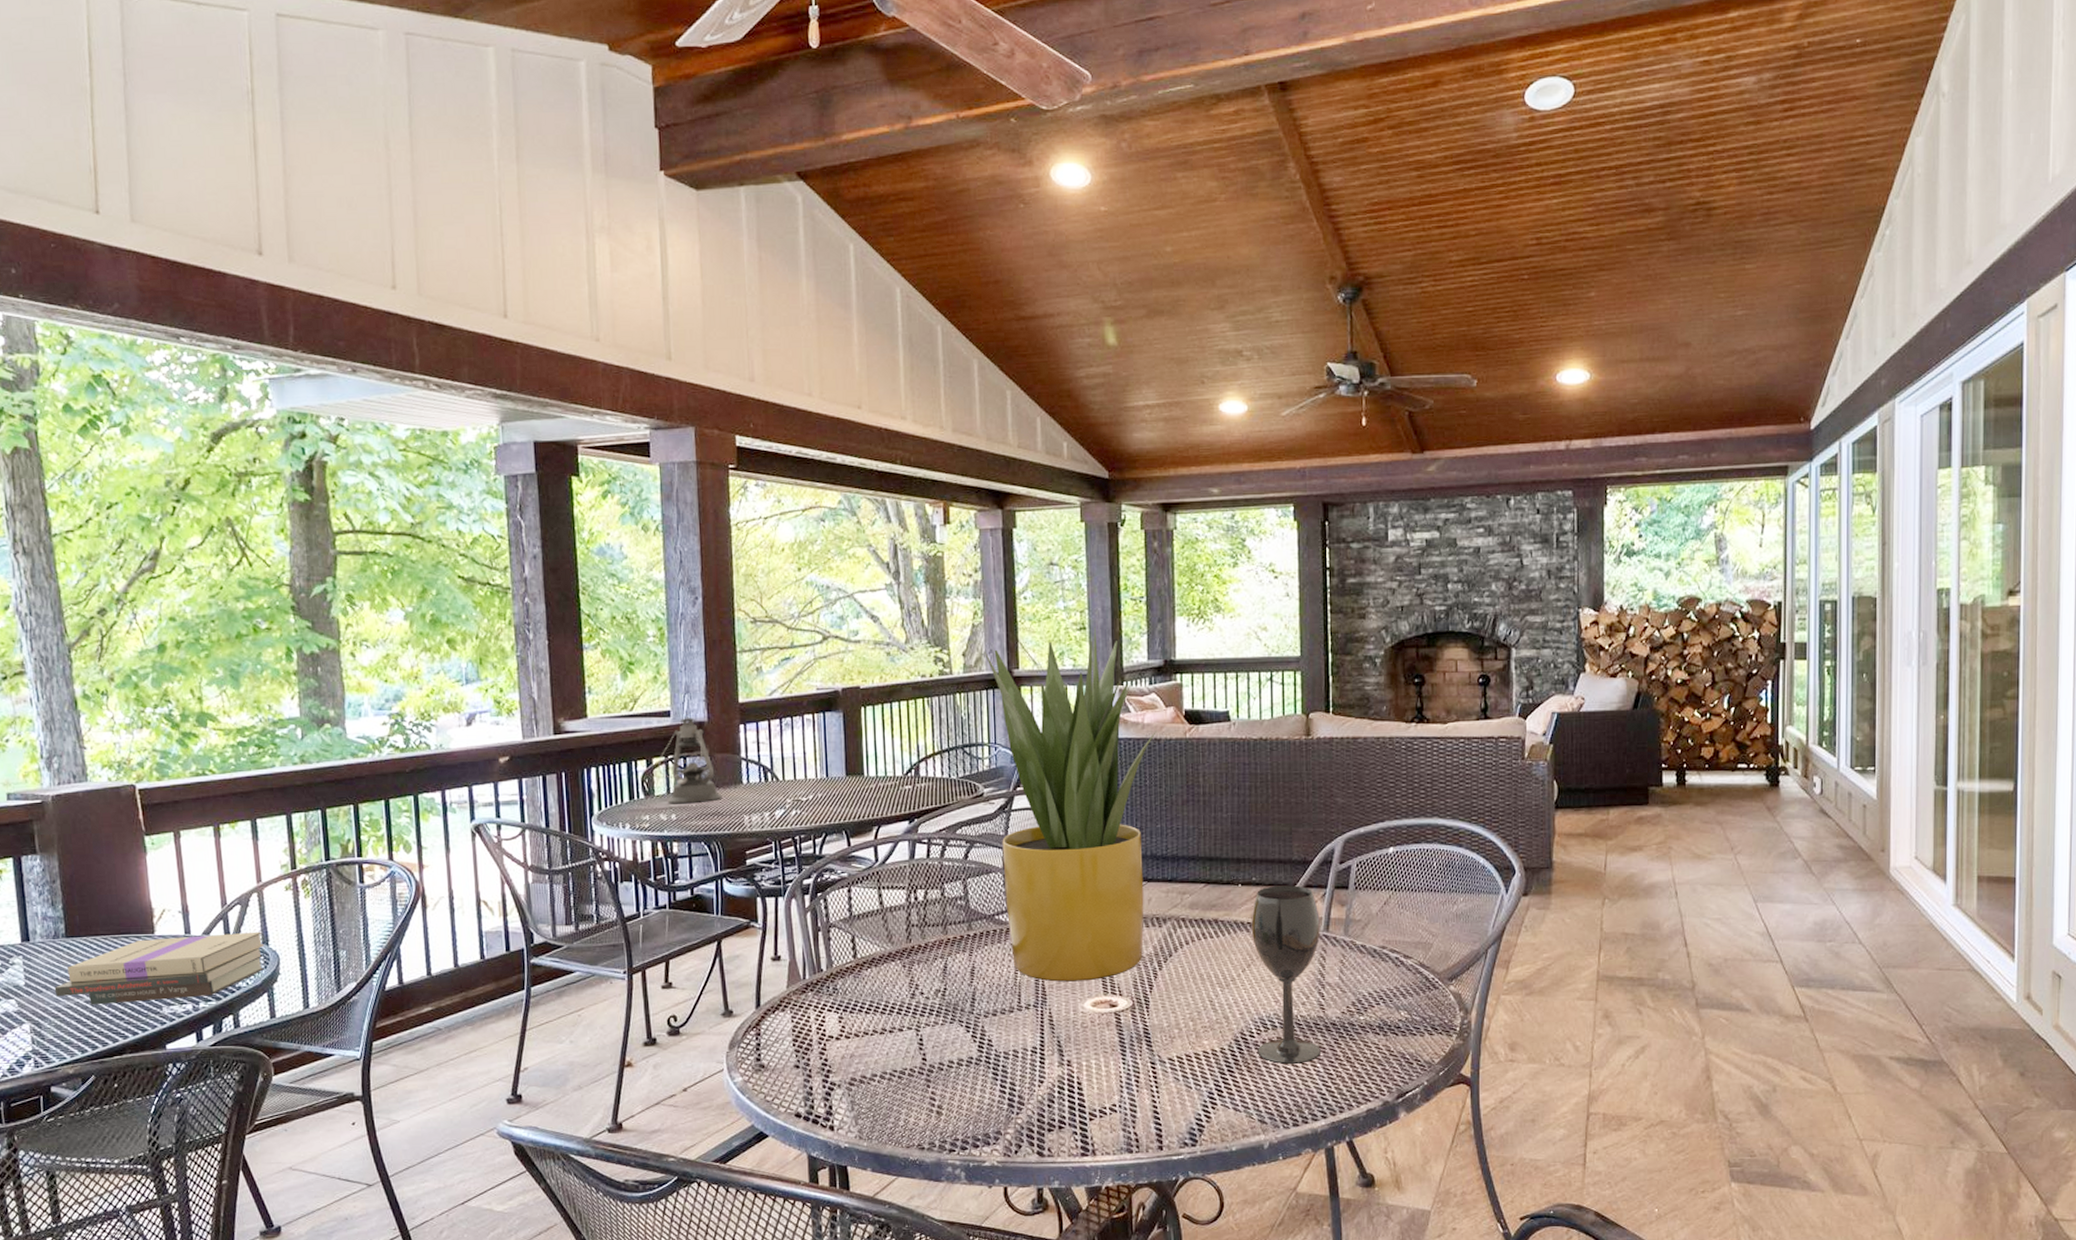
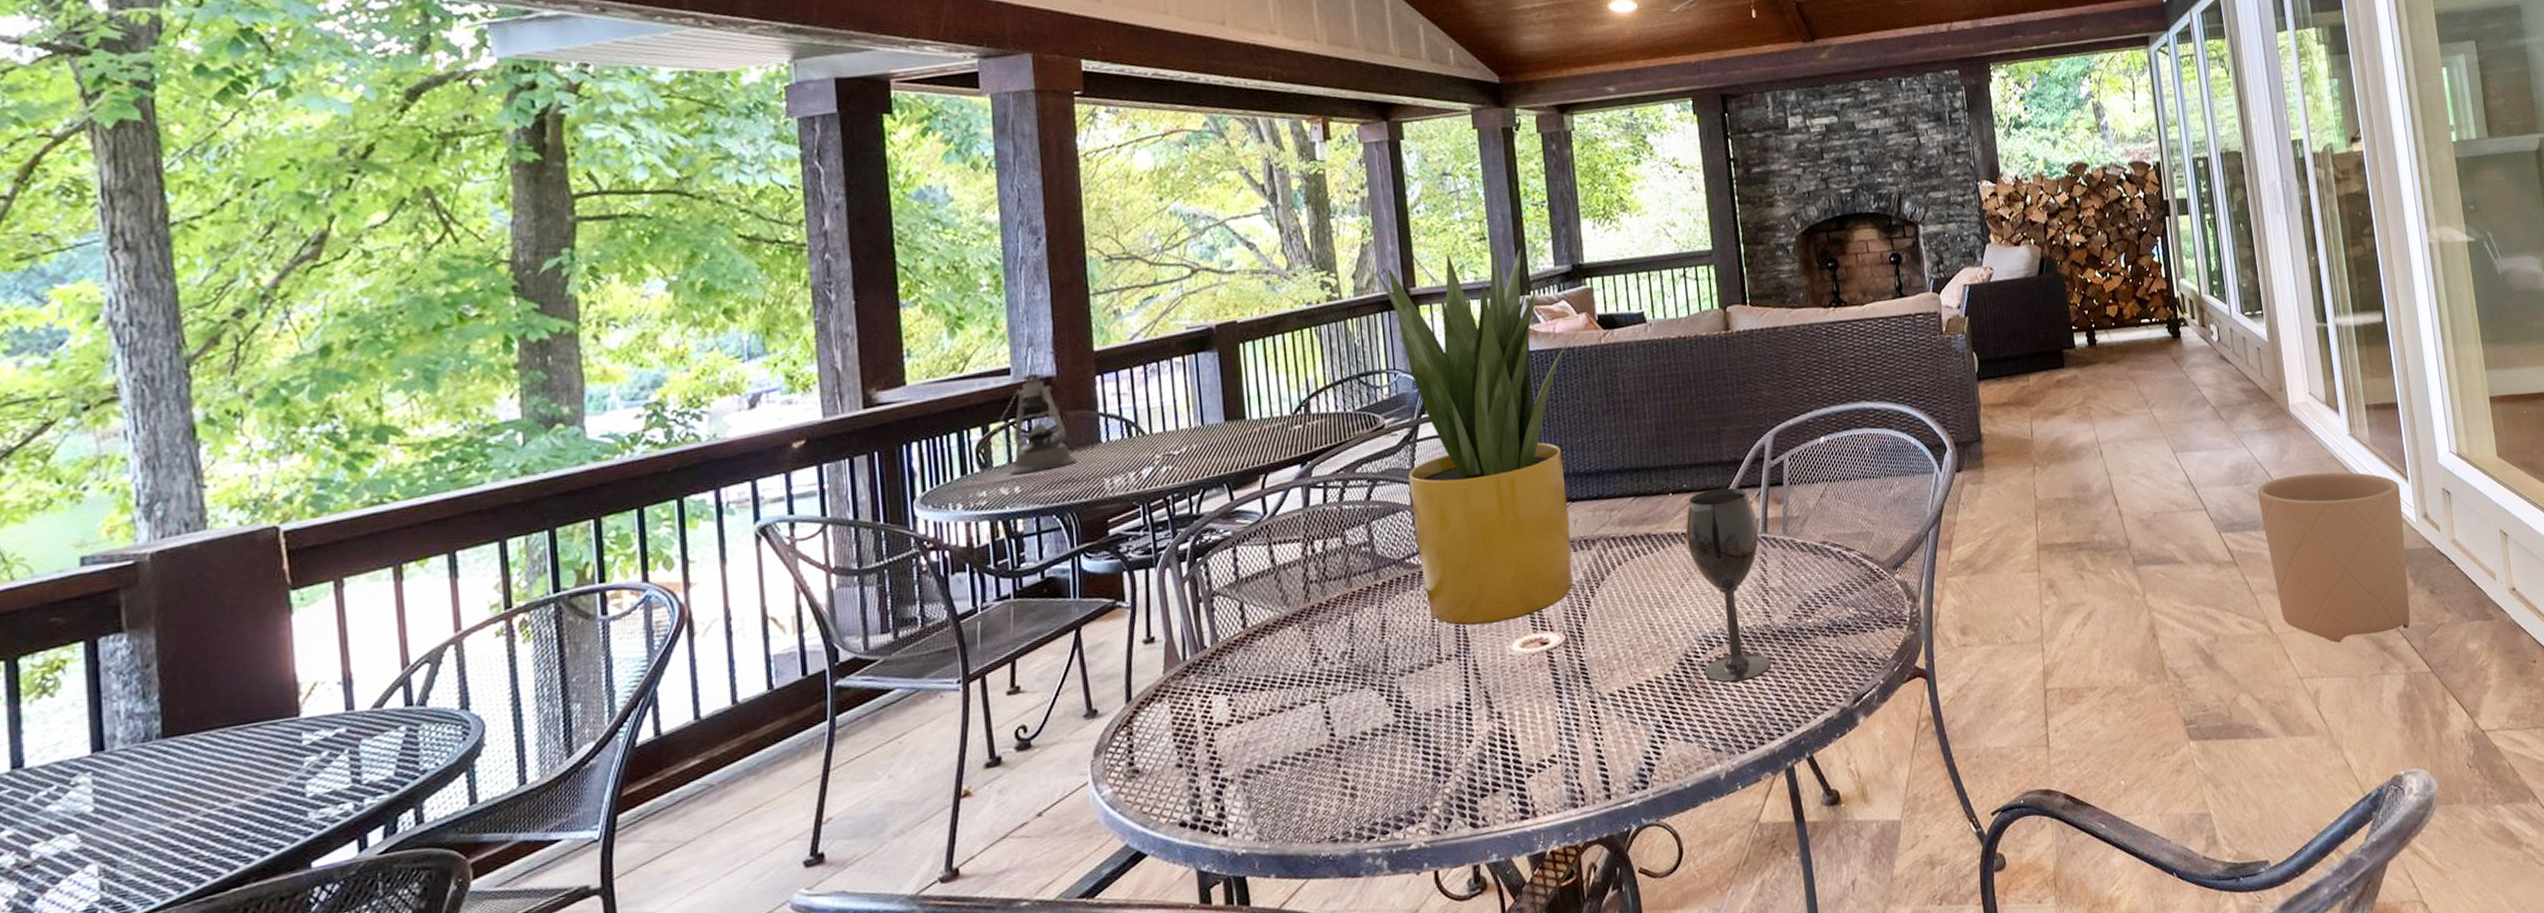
books: present [54,931,264,1005] -> none [140,694,462,825]
planter: none [1840,939,2003,1110] -> present [2257,472,2410,642]

